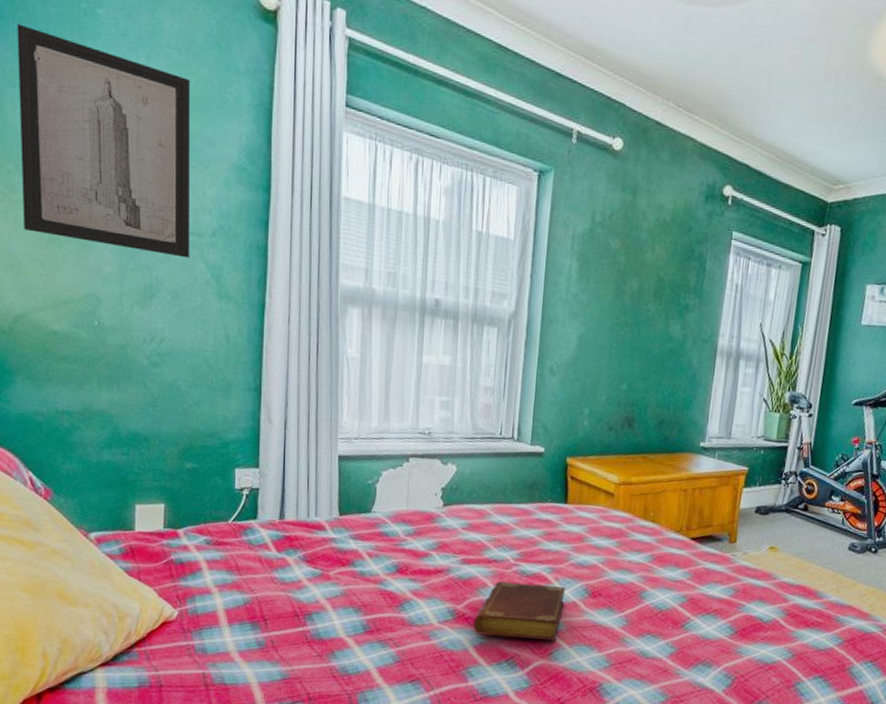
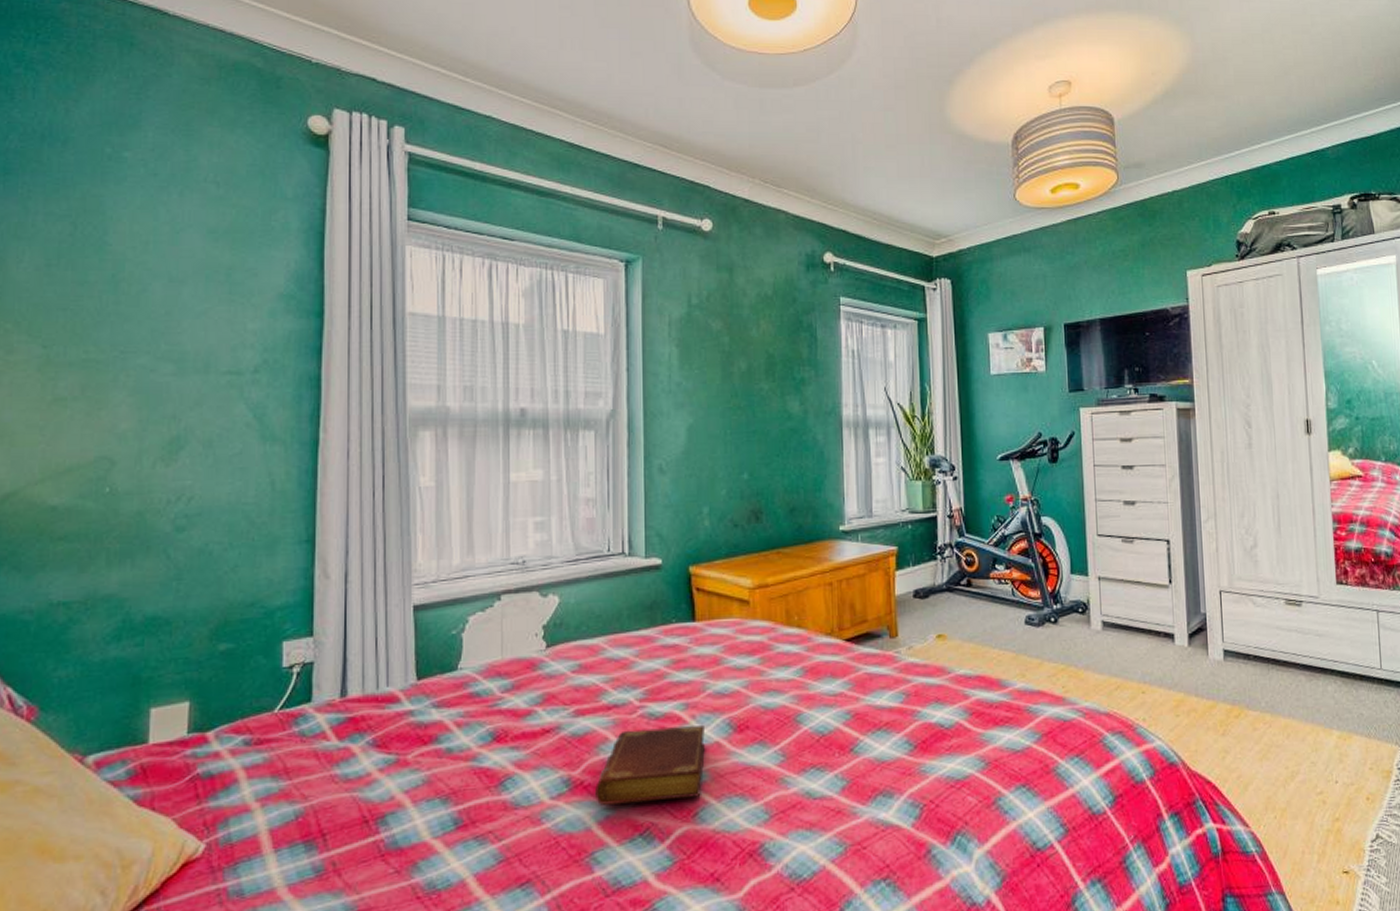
wall art: present [17,23,190,258] -> none [21,176,229,401]

